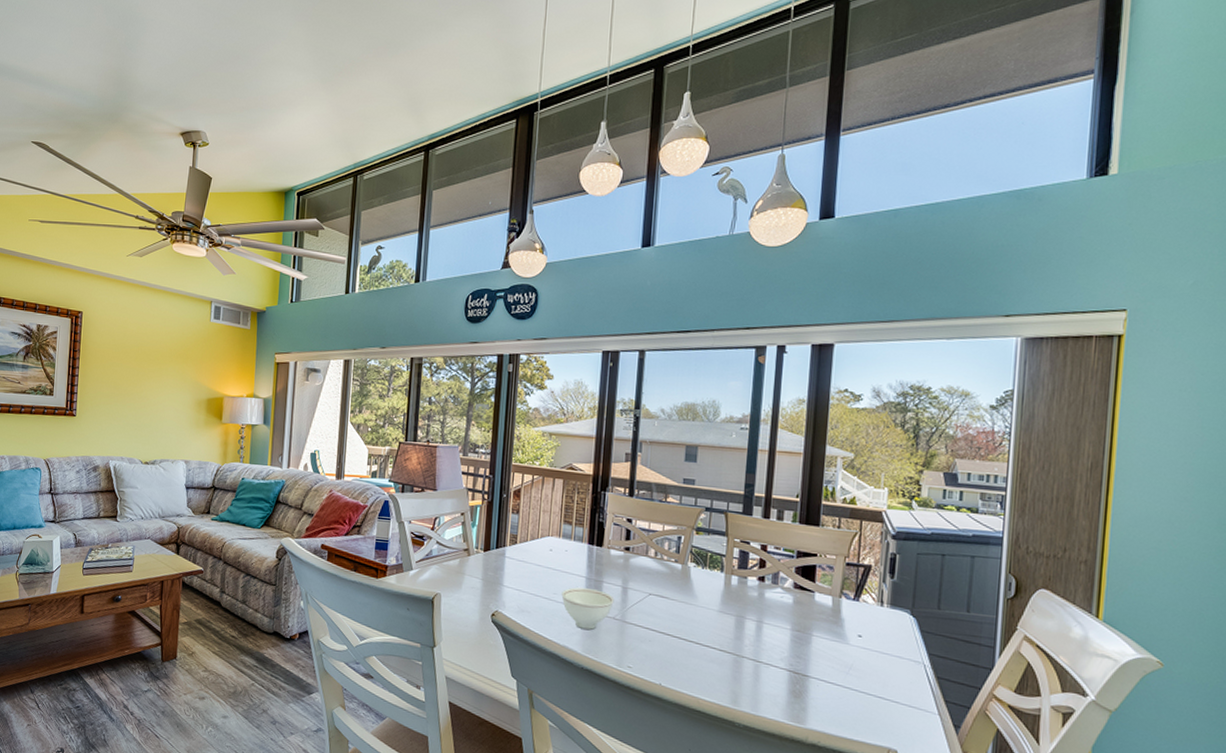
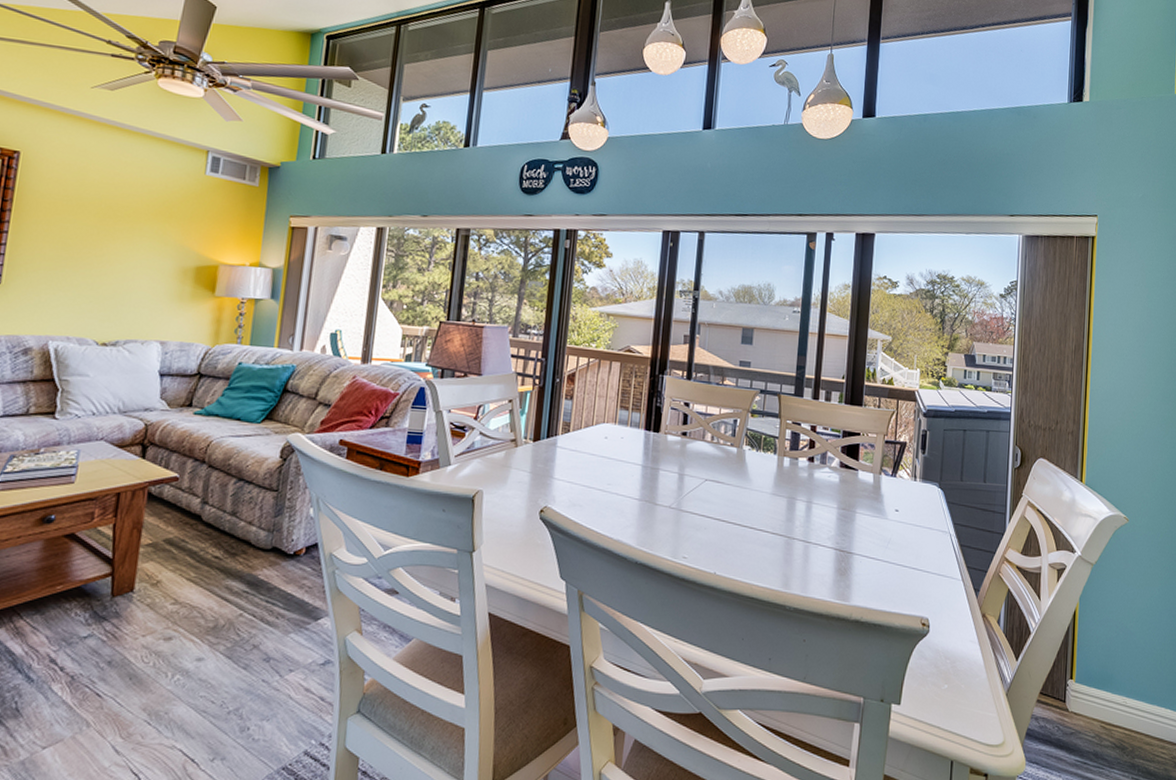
bowl: present [561,587,614,630] -> none [616,476,671,521]

